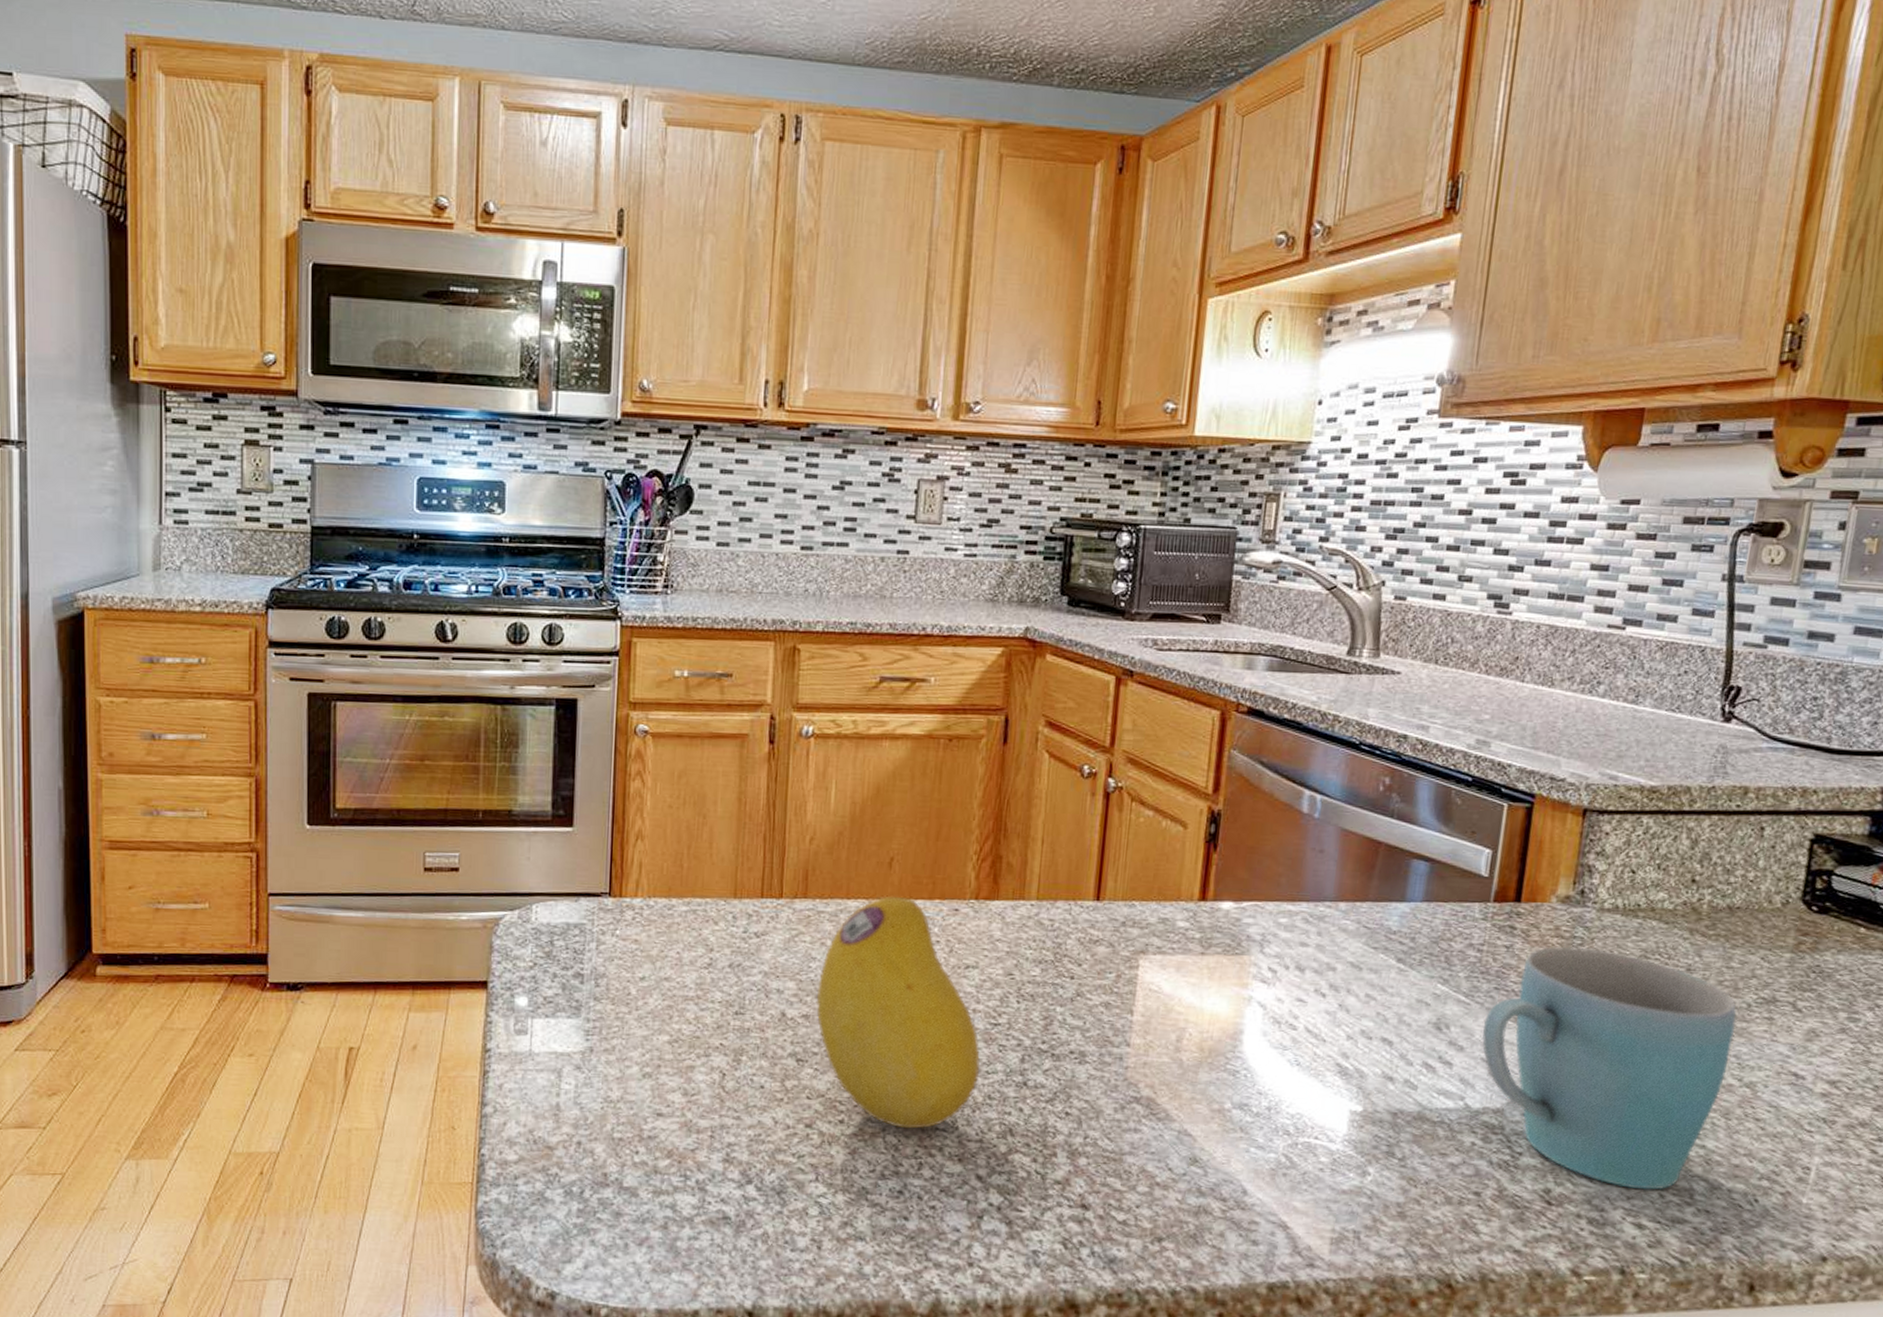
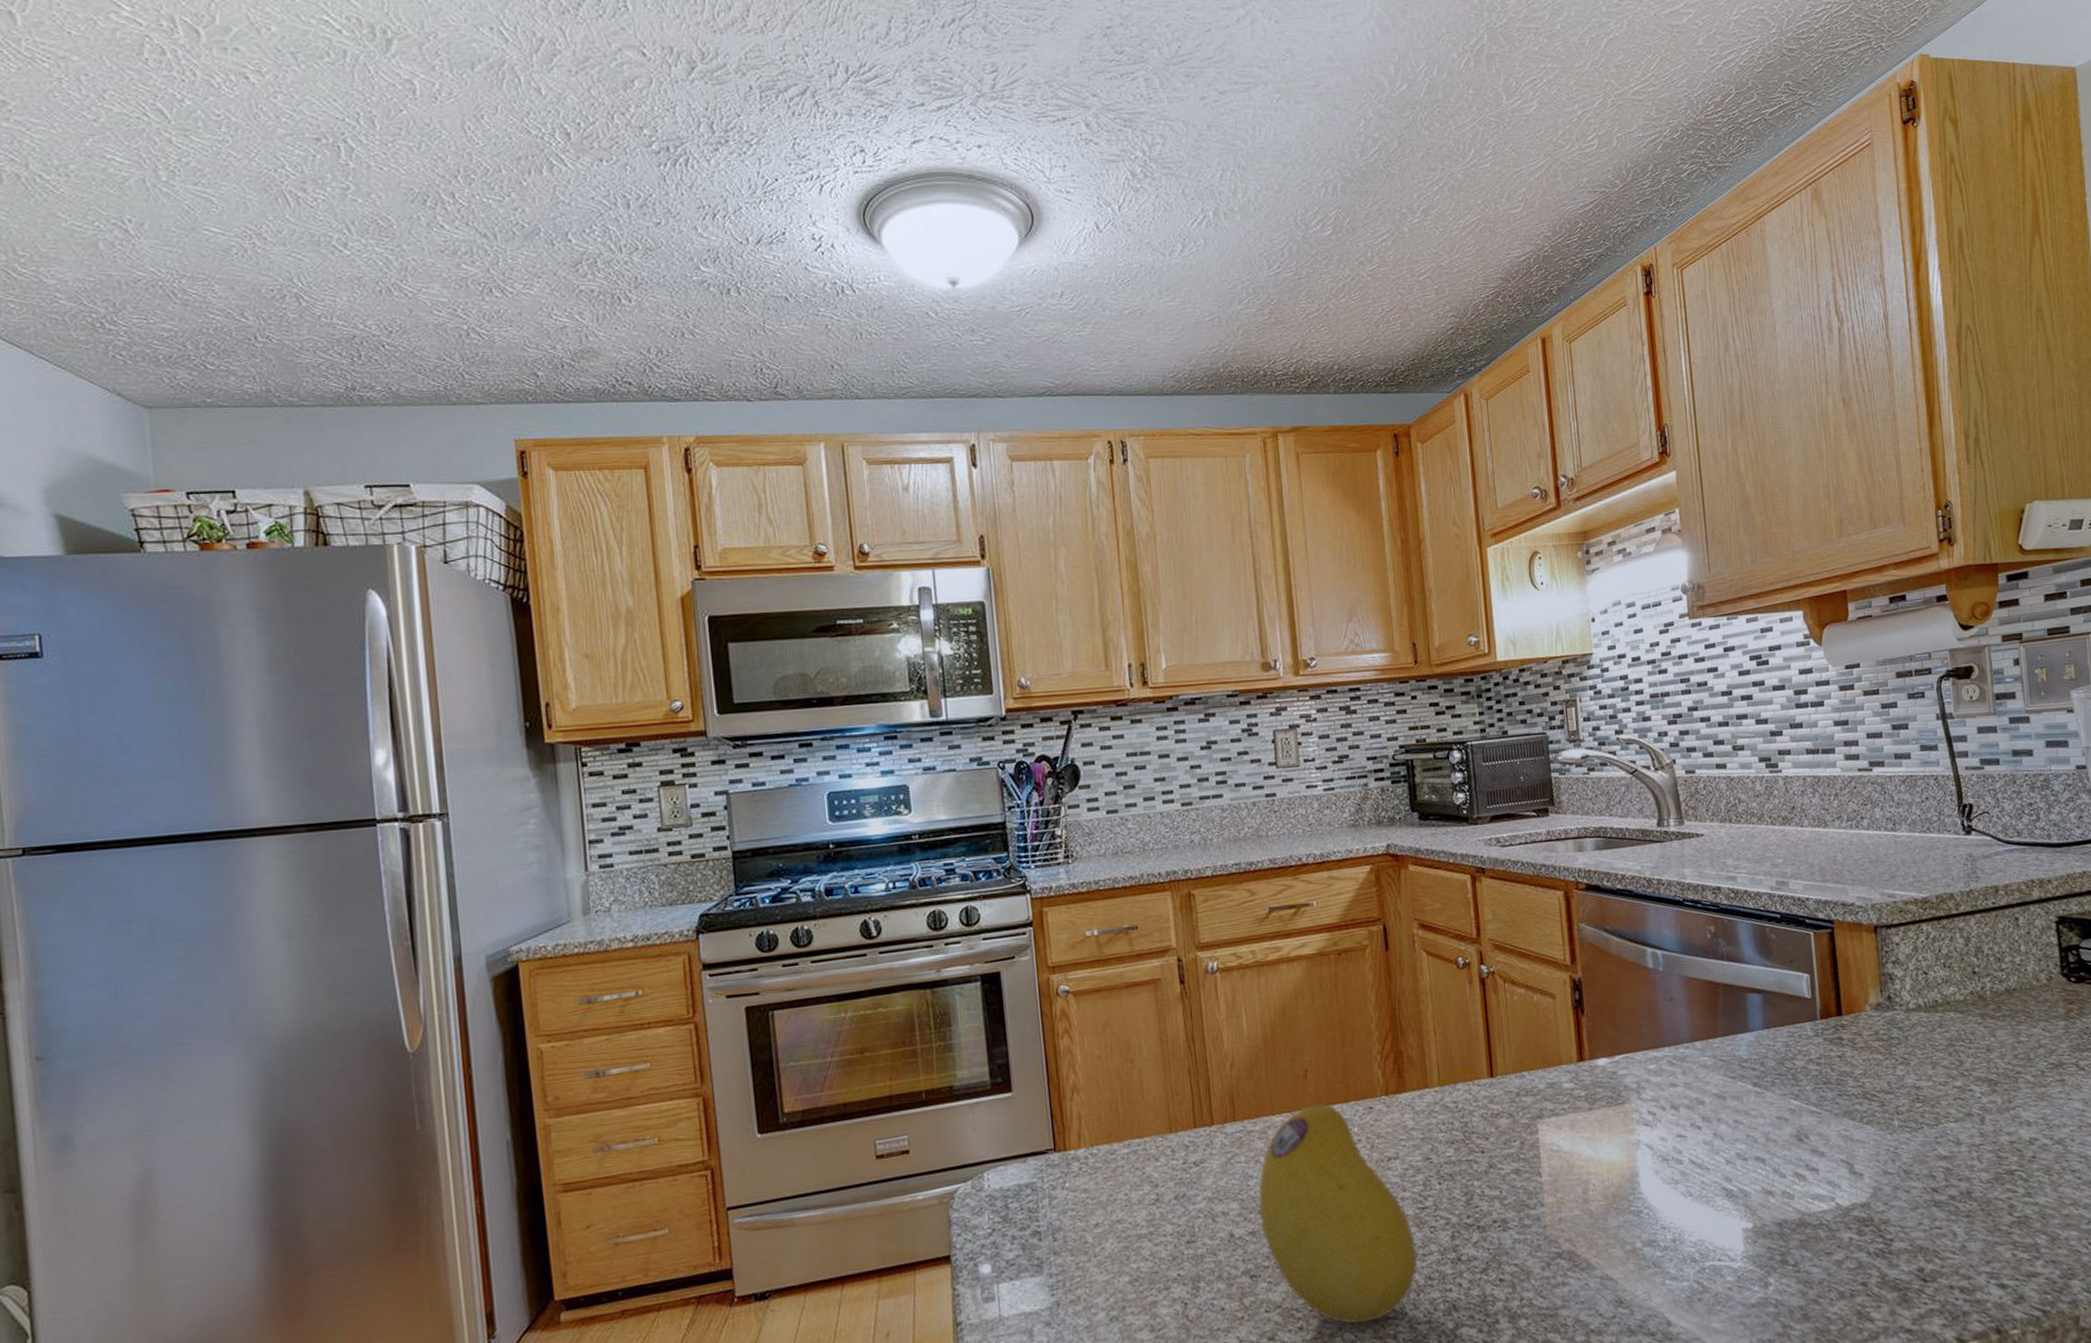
mug: present [1482,946,1736,1190] -> none [1836,1045,2039,1254]

